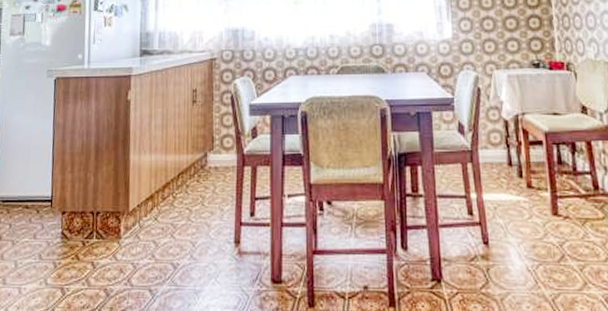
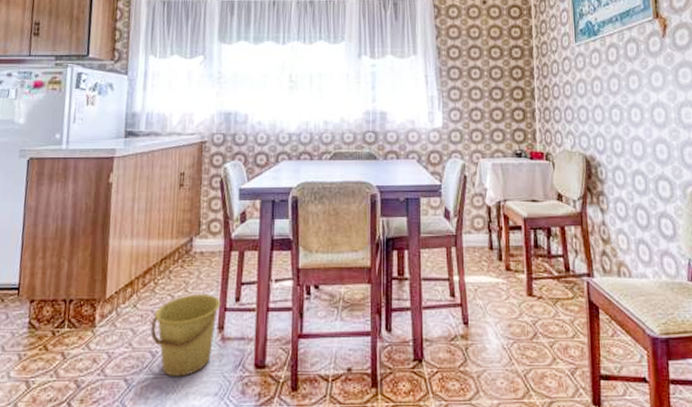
bucket: none [171,207,236,289] -> present [150,293,221,377]

